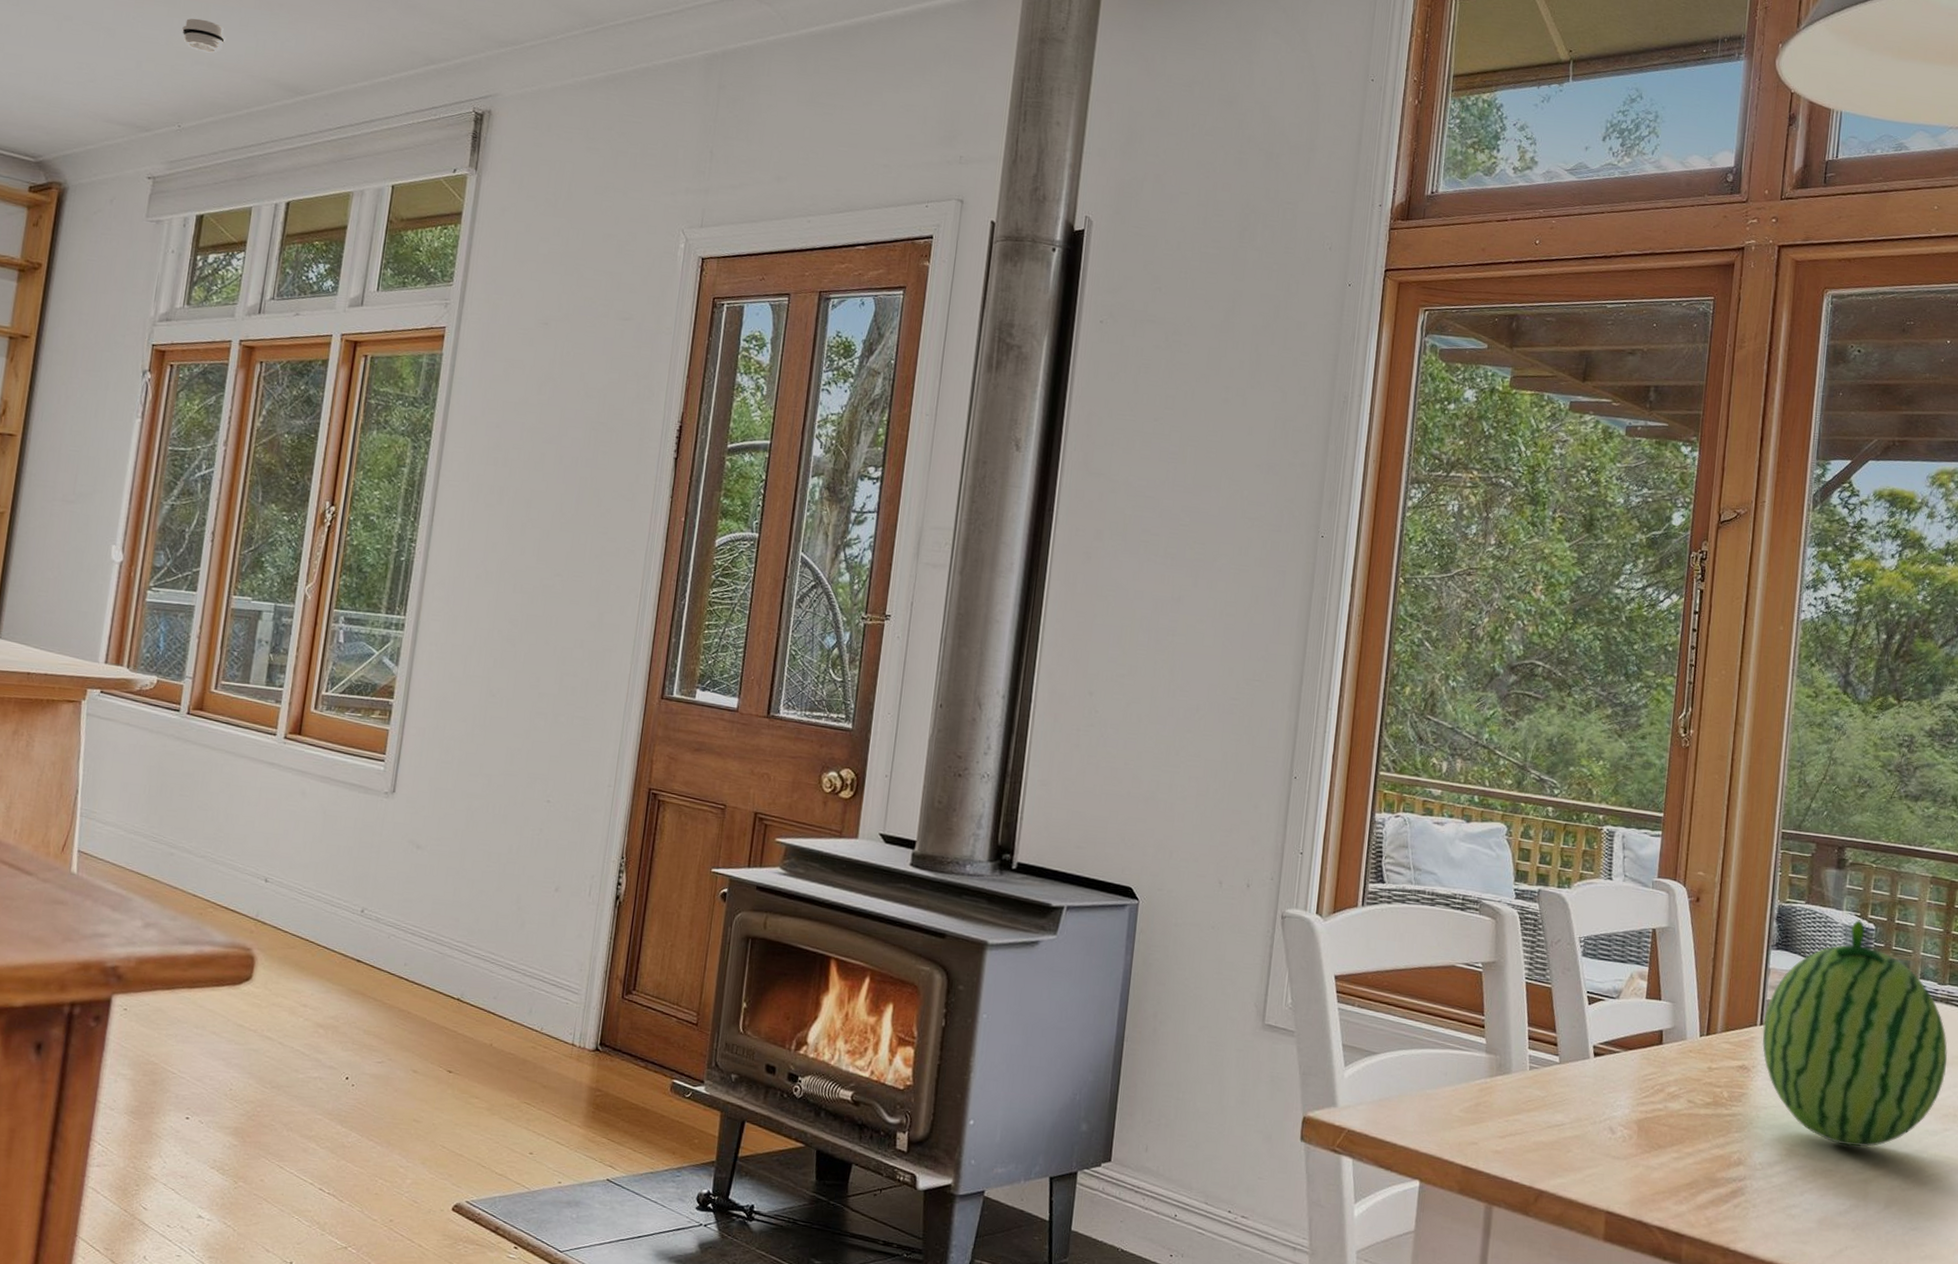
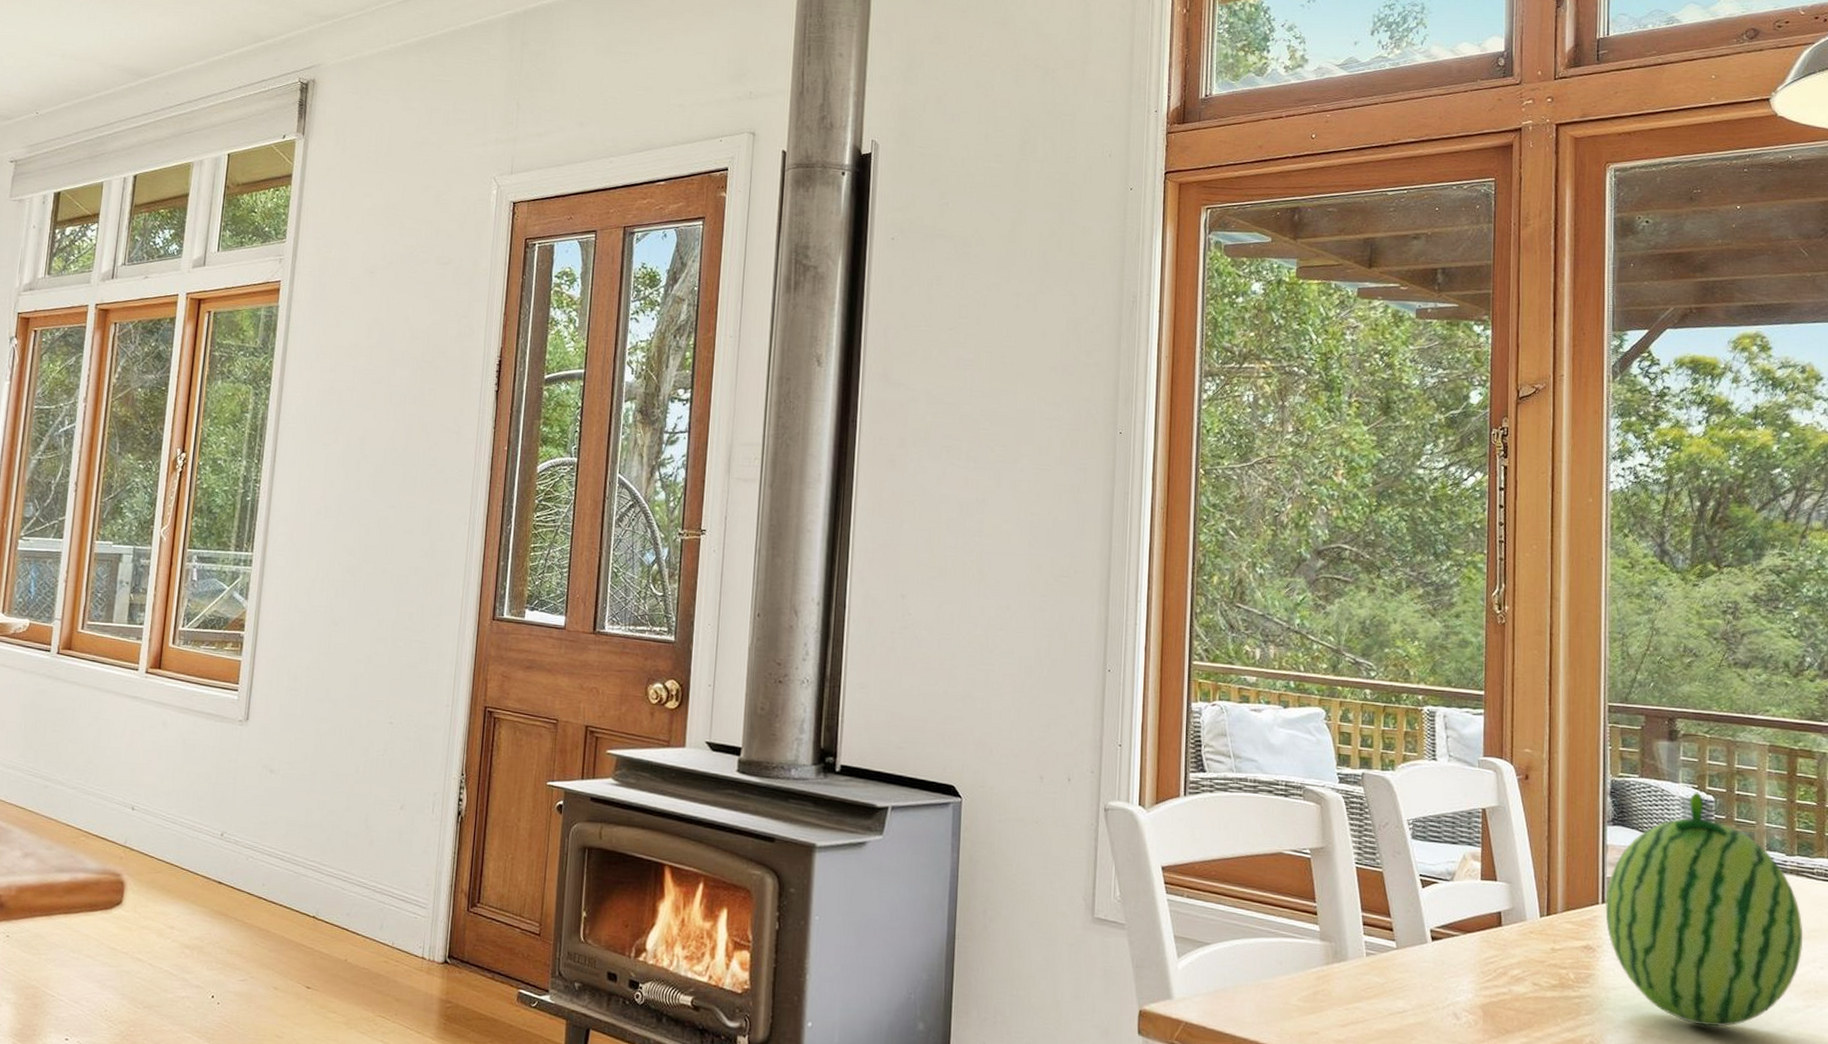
smoke detector: present [182,18,226,53] -> none [37,15,77,46]

